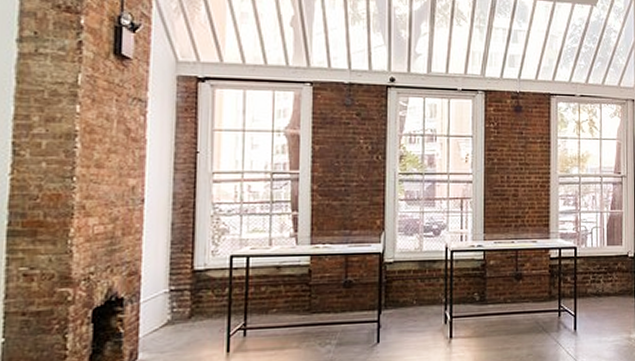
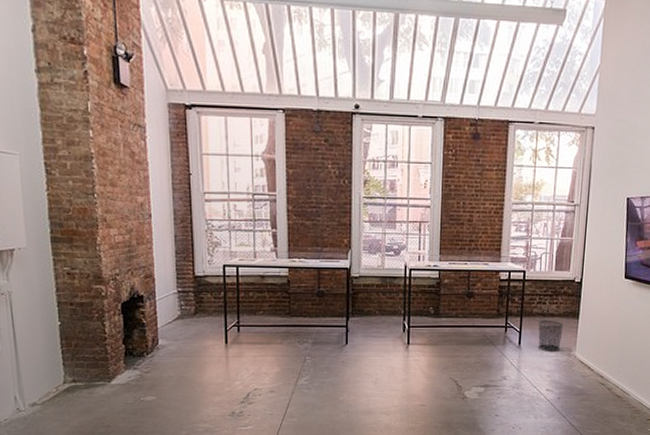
waste bin: none [593,300,620,336] -> present [537,320,564,351]

